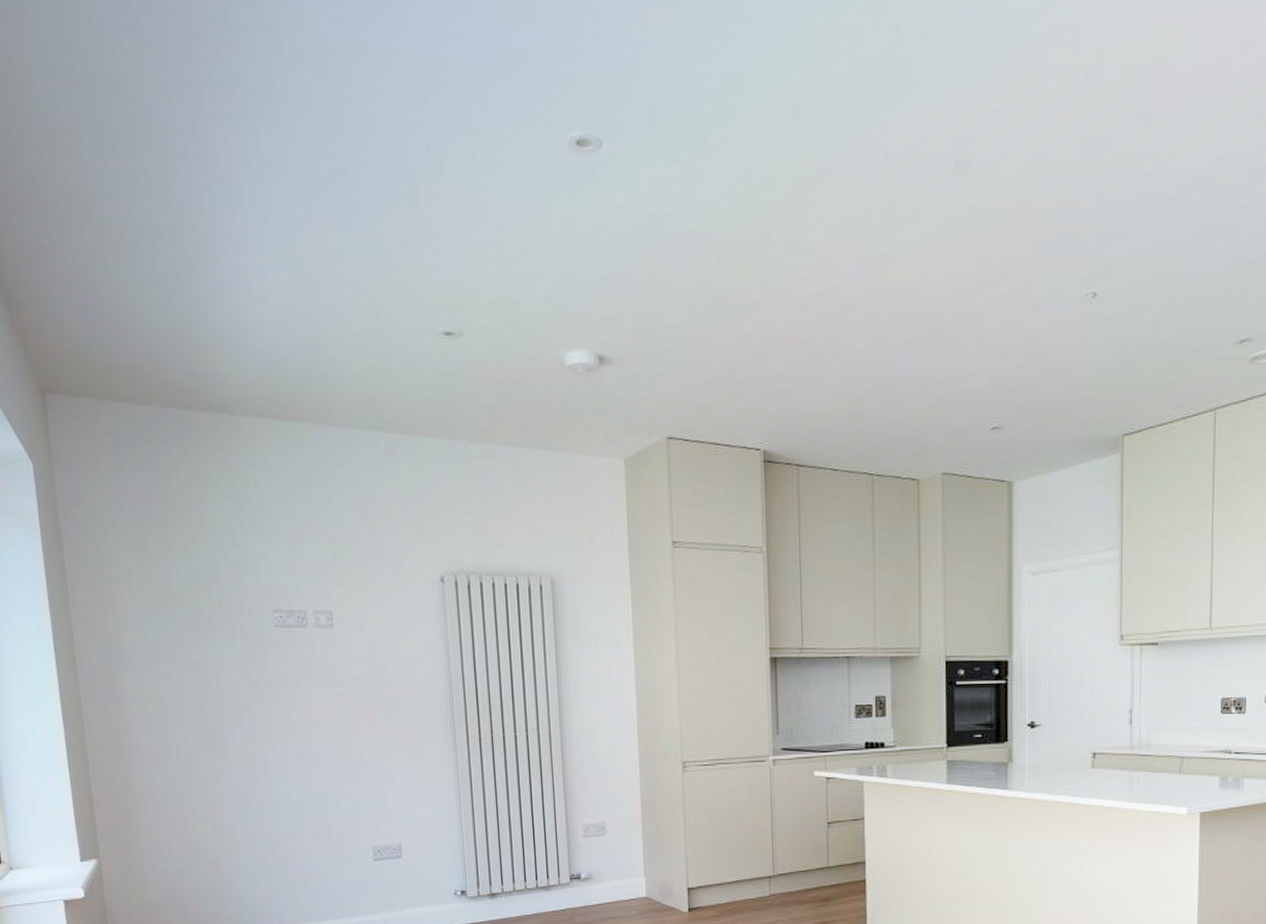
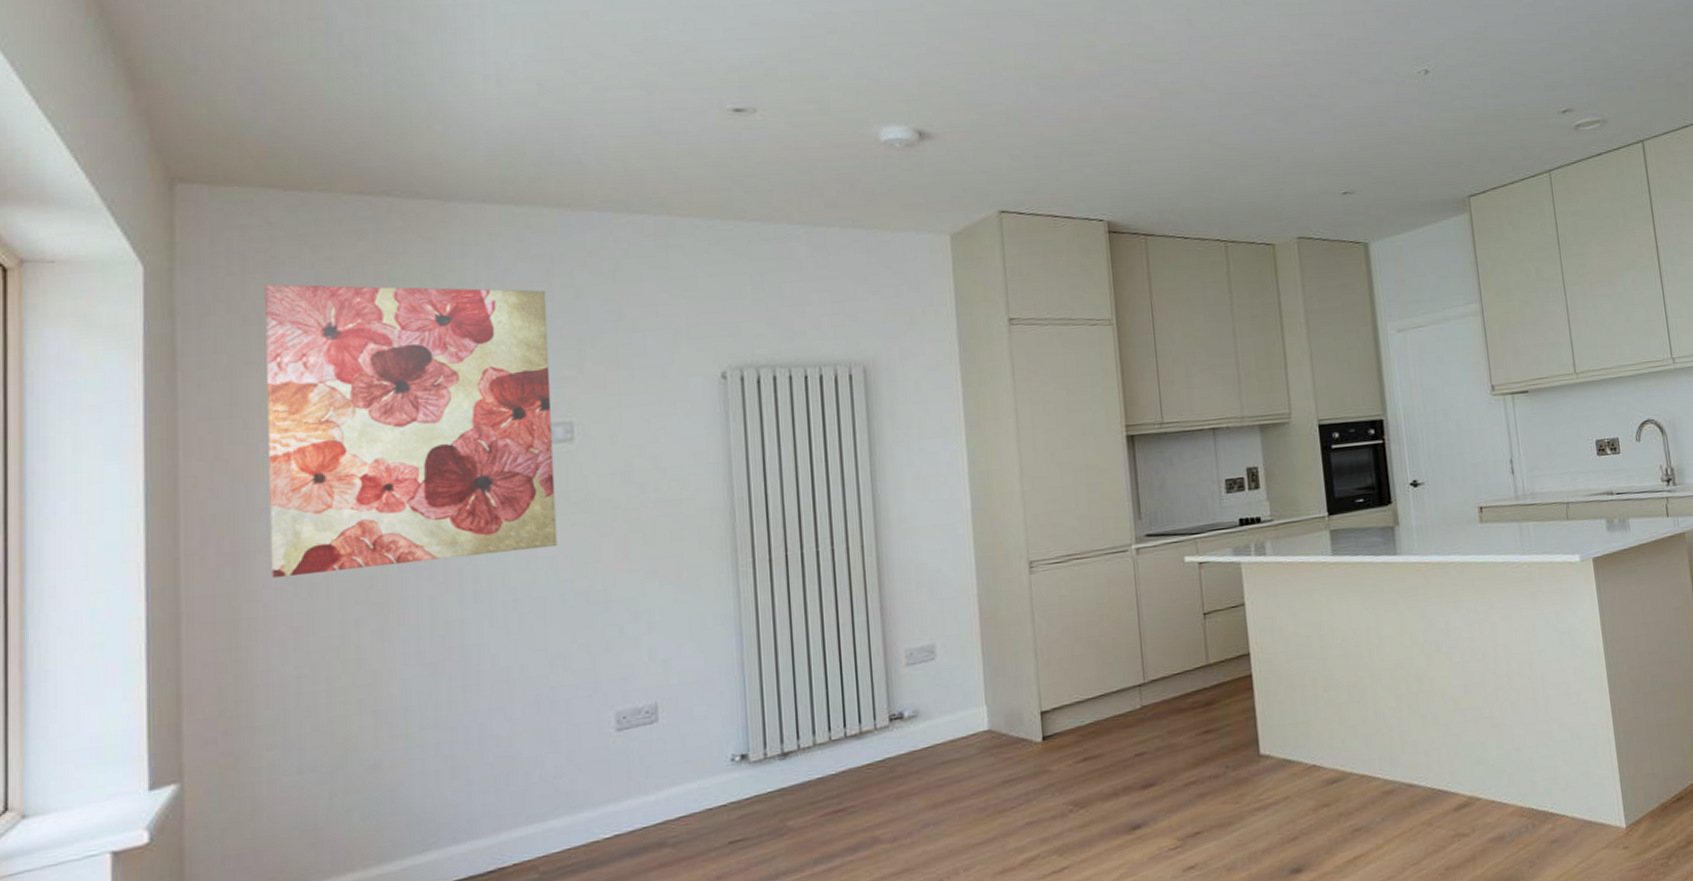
wall art: none [113,482,326,718] -> present [265,284,558,579]

